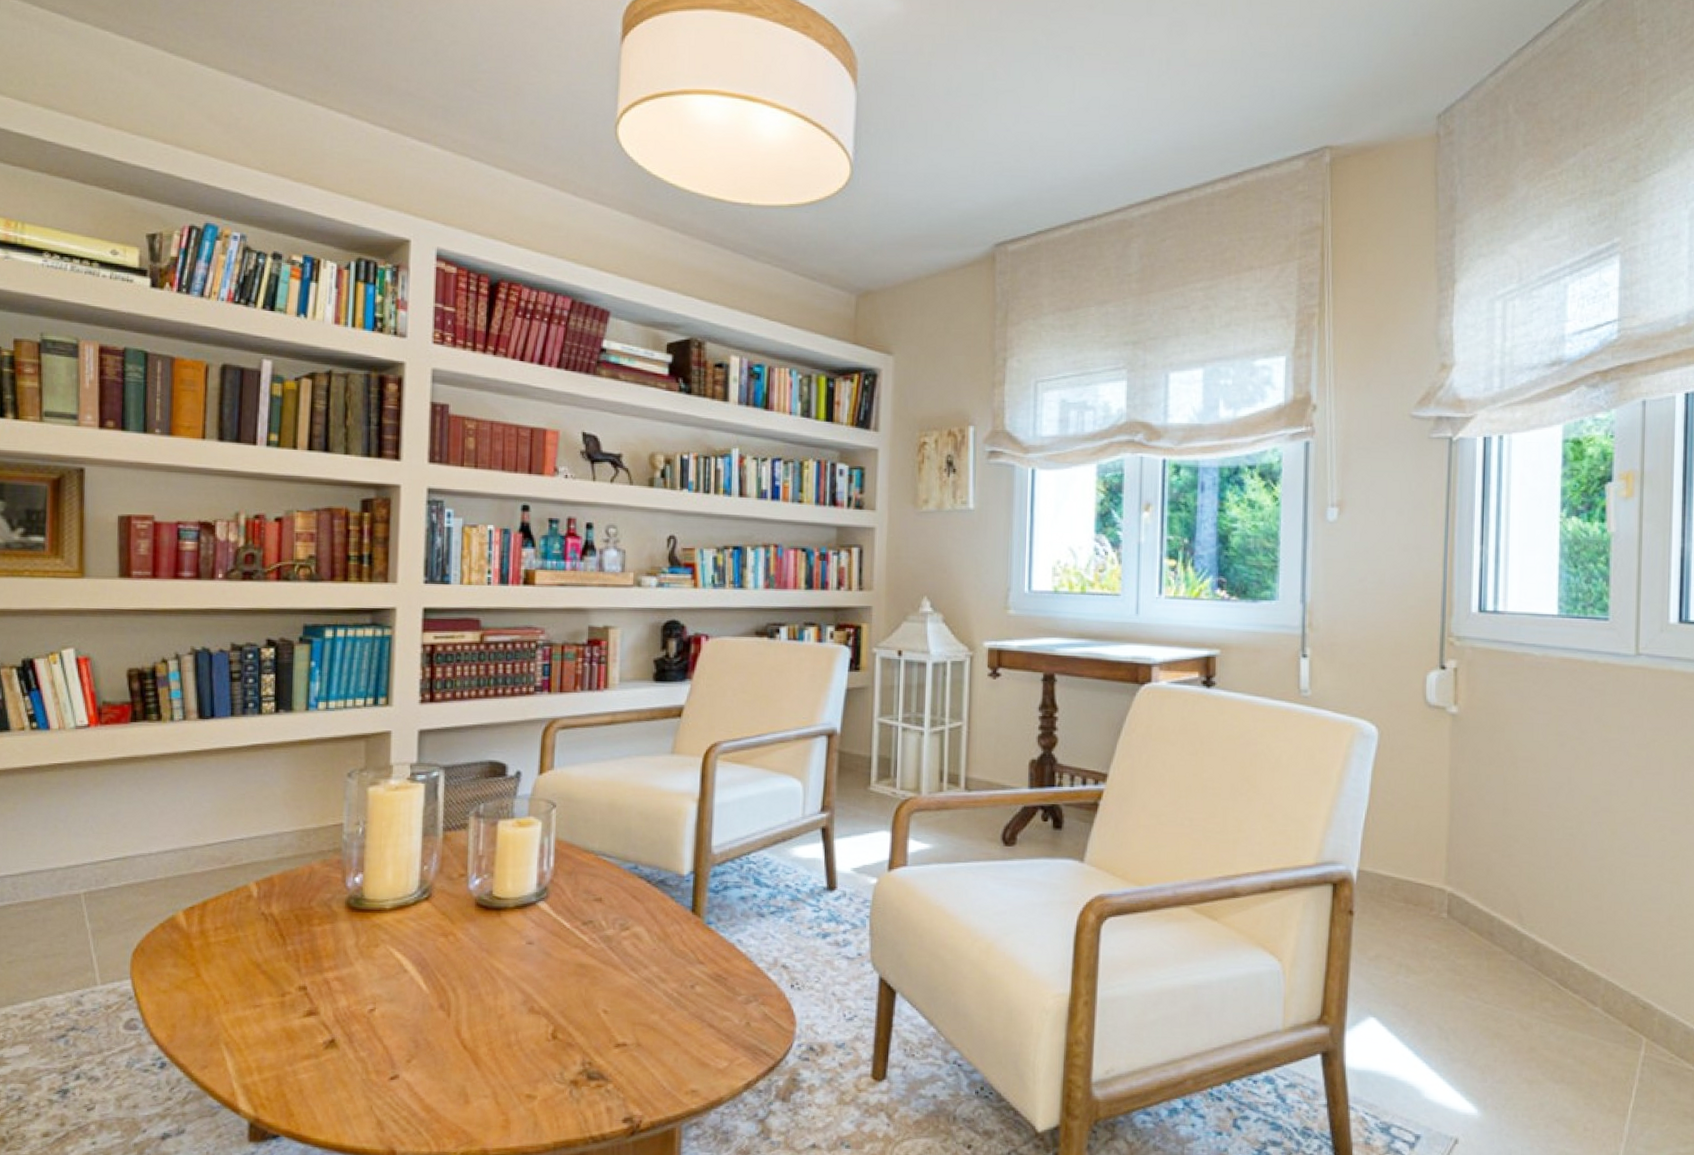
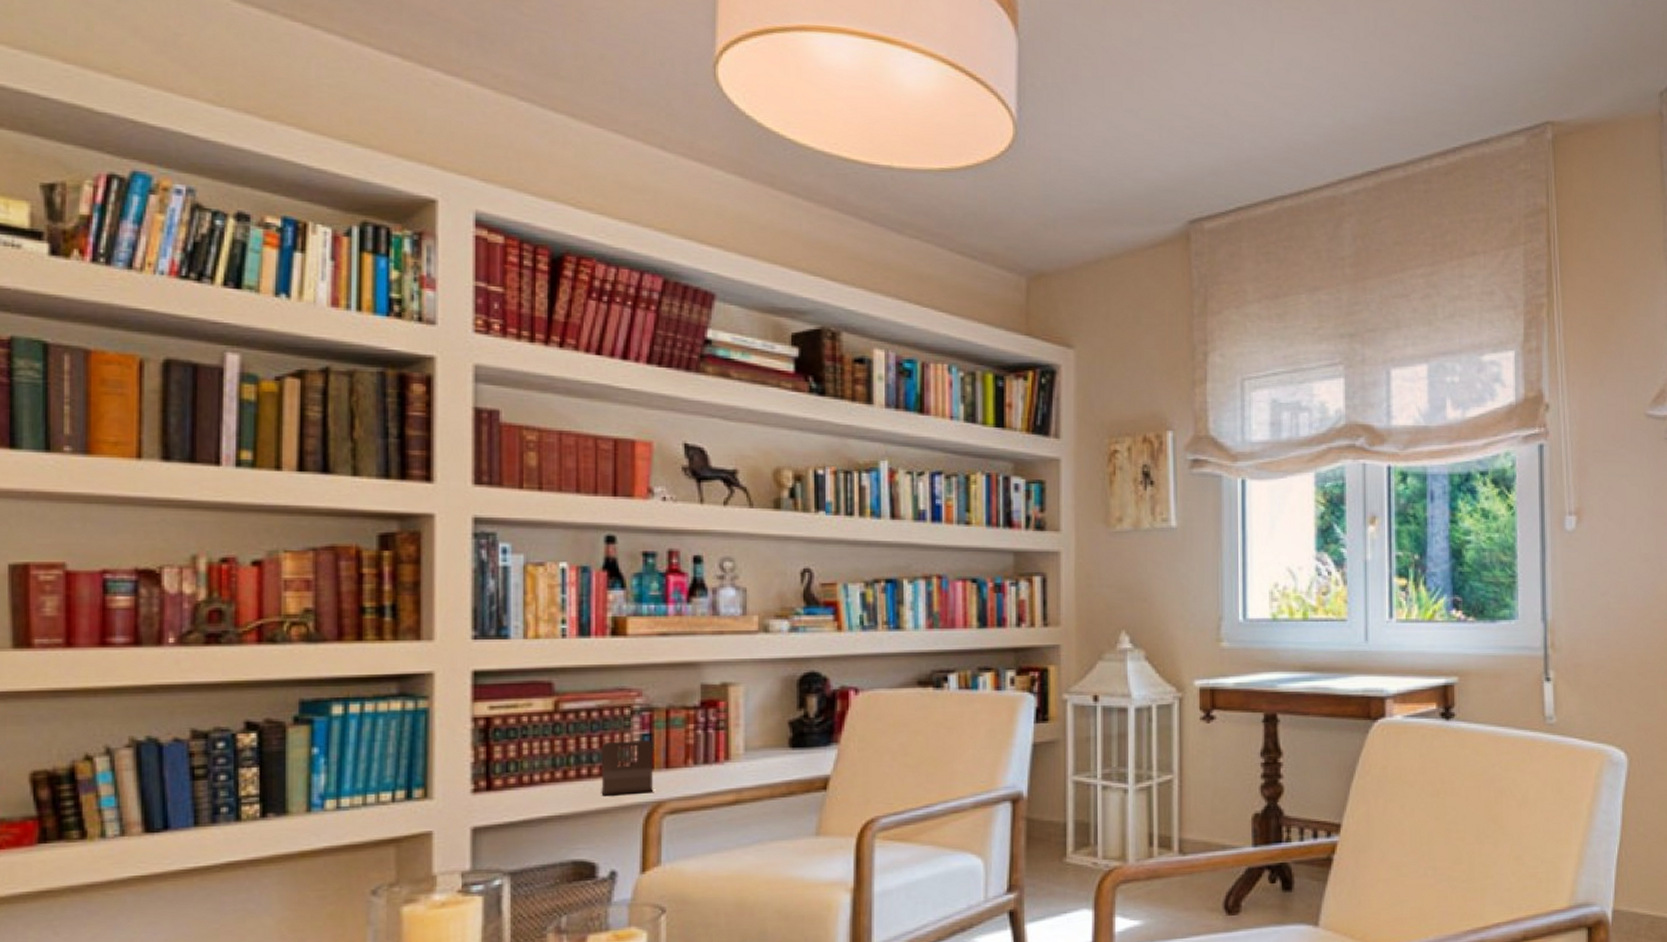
bookend: none [512,668,551,712] -> present [601,740,653,796]

